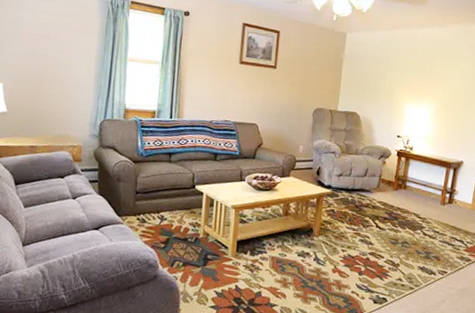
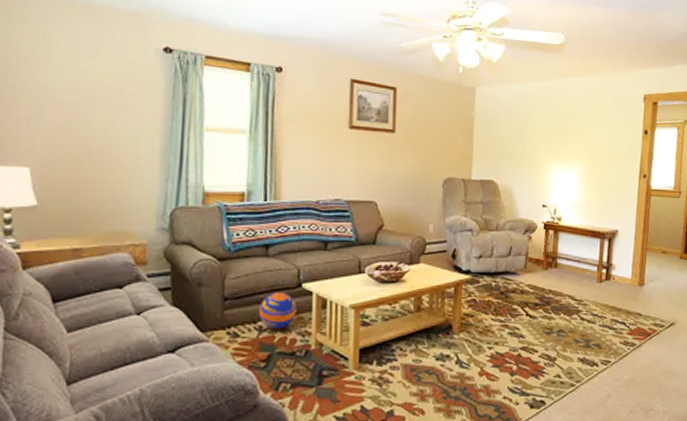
ball: none [161,190,191,220] -> present [258,292,297,330]

